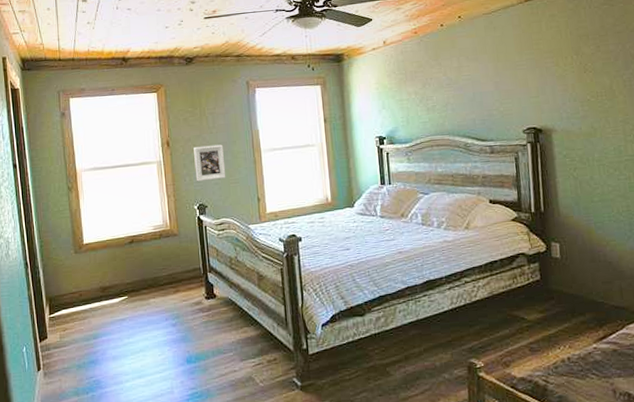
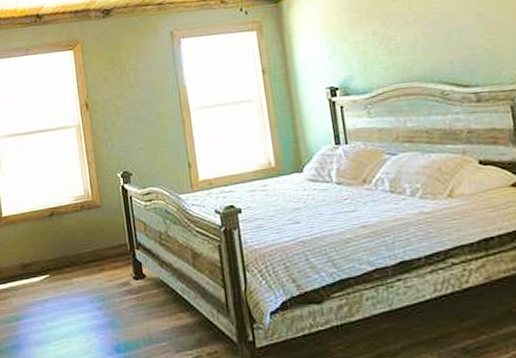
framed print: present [194,144,226,182] -> none [115,104,152,147]

